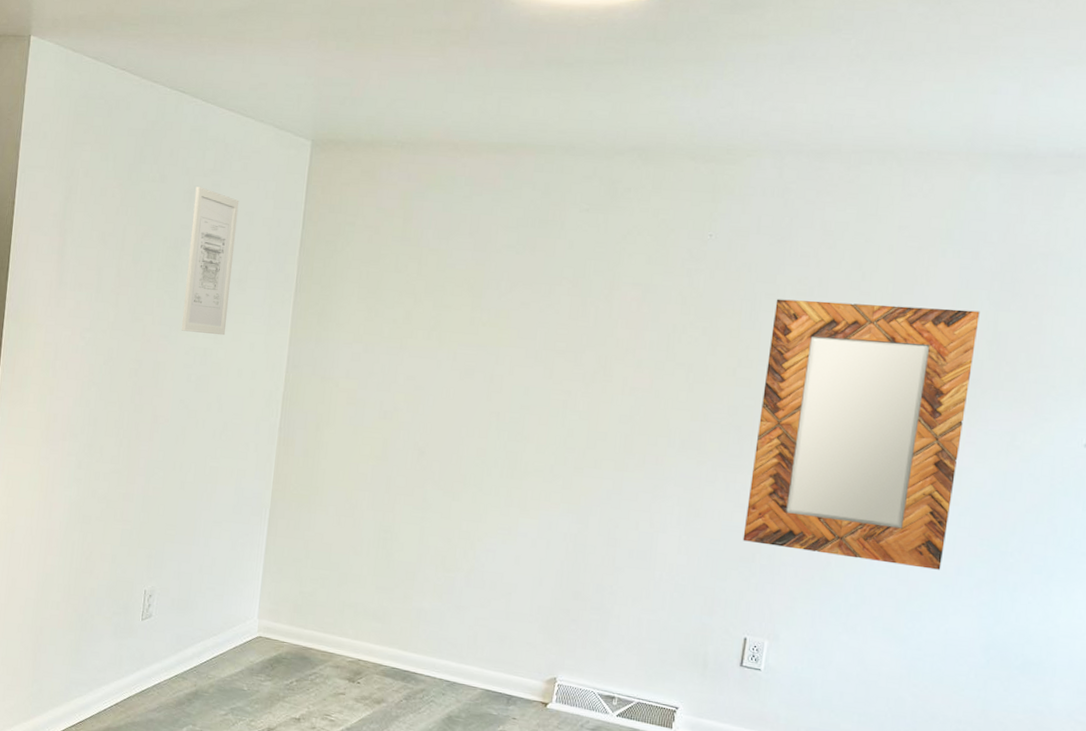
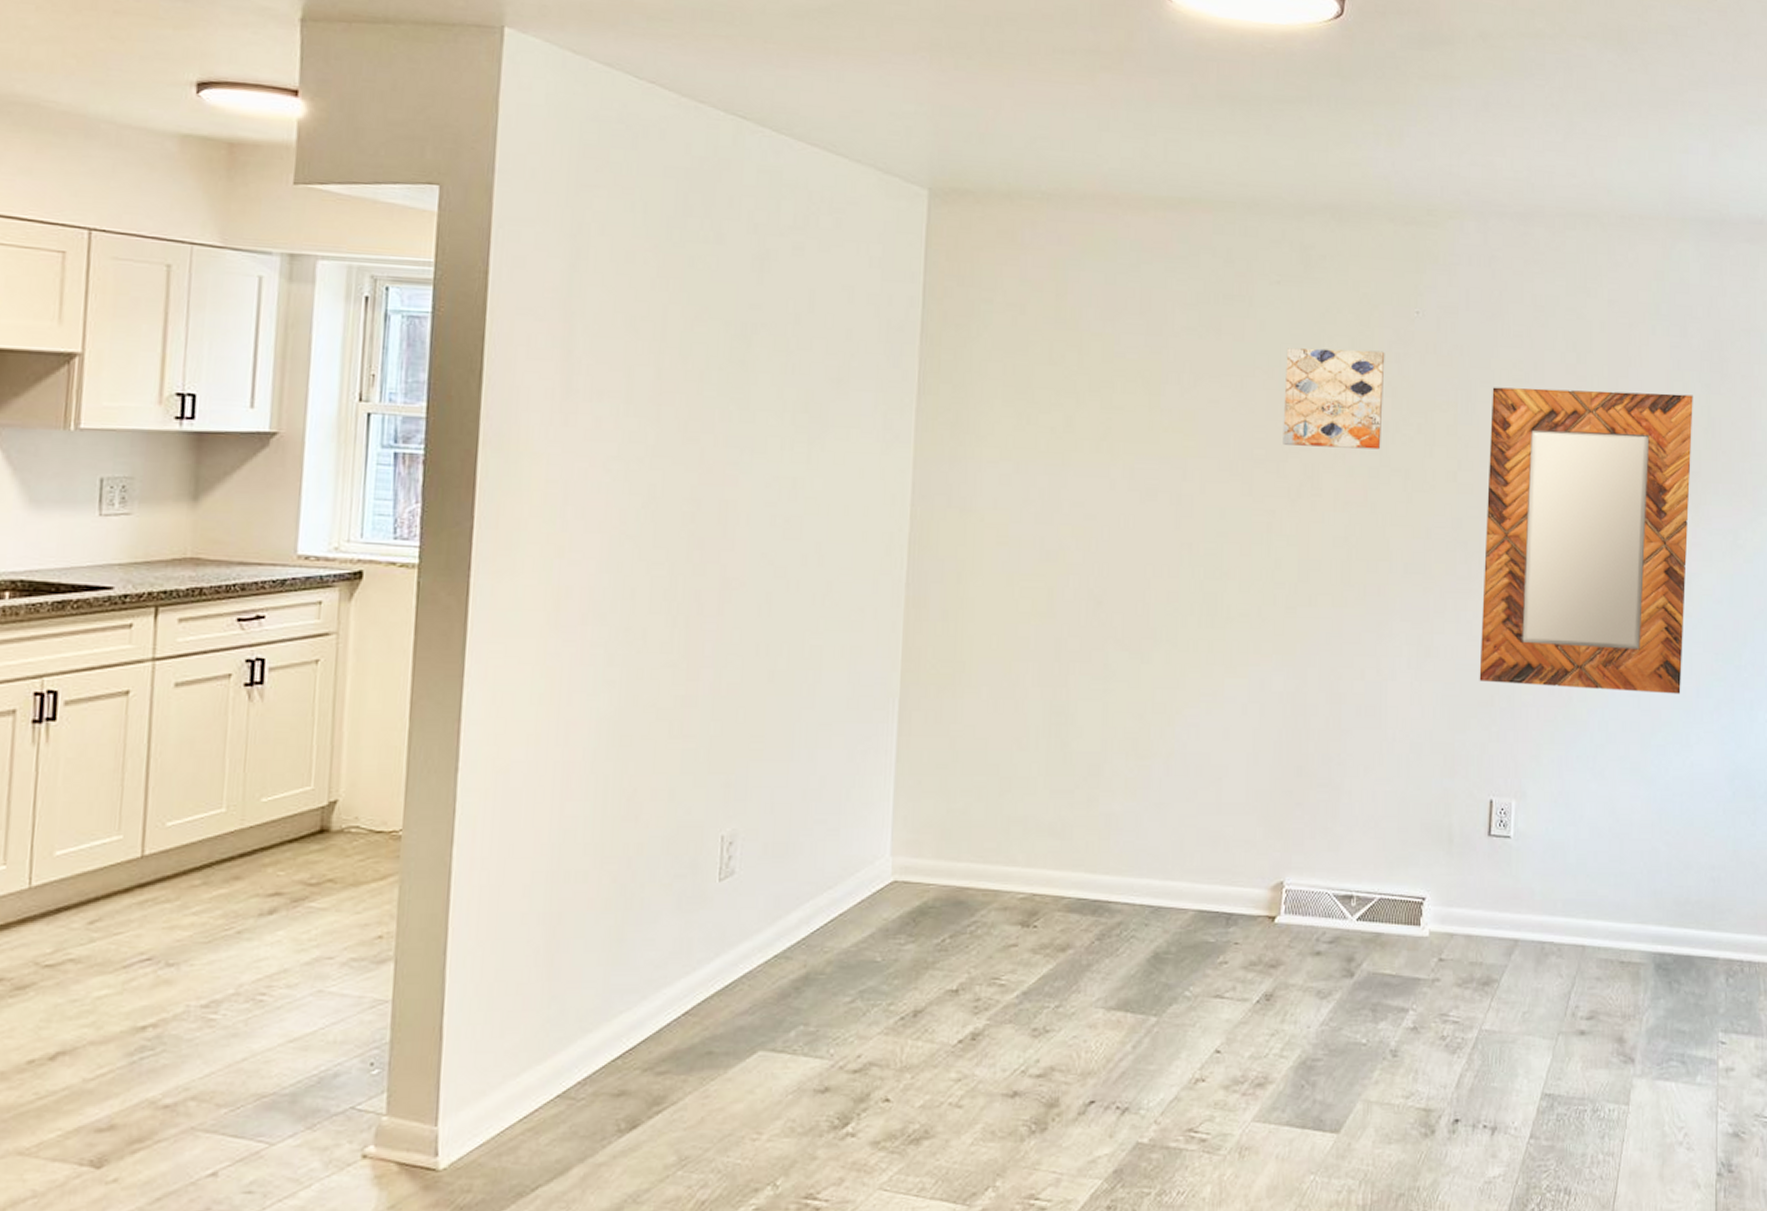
wall art: present [181,187,240,336] -> none [757,250,833,459]
wall art: none [581,263,678,347] -> present [1283,348,1385,450]

